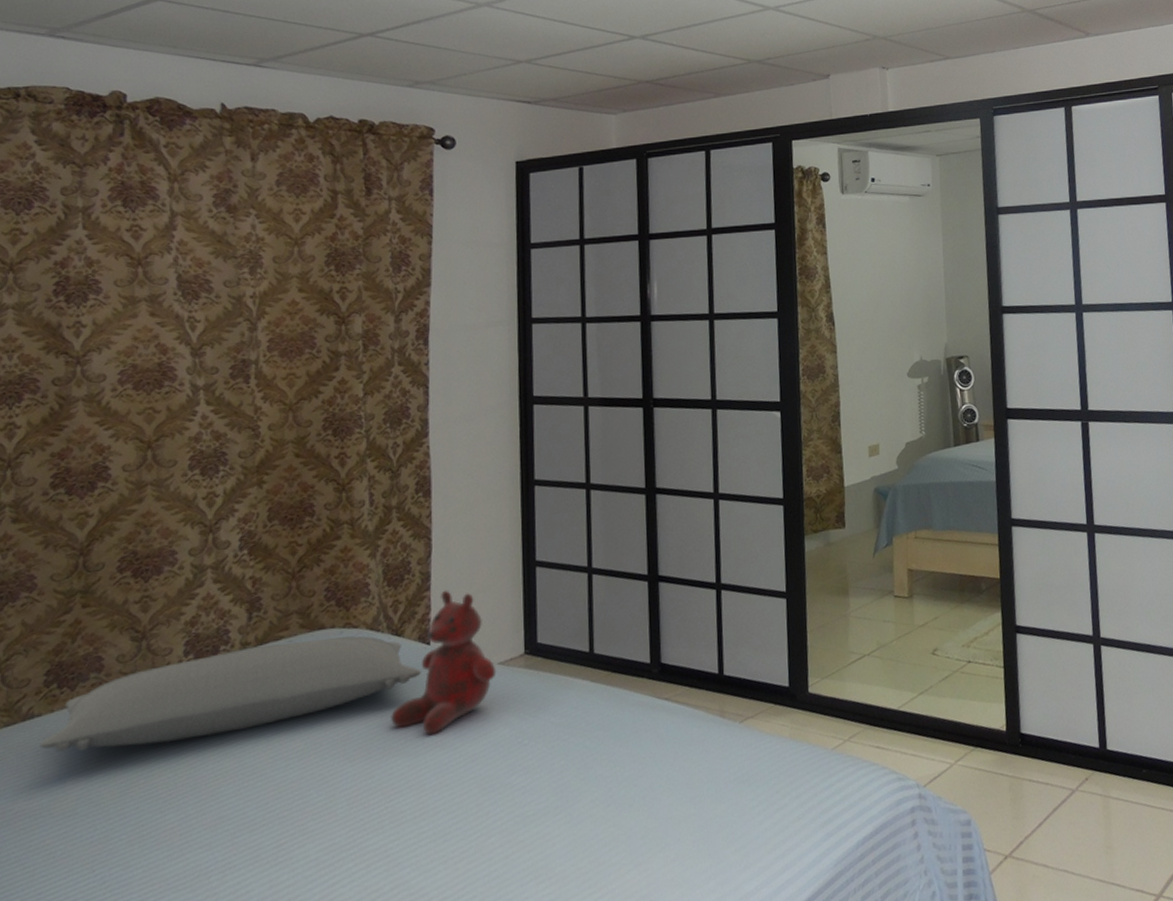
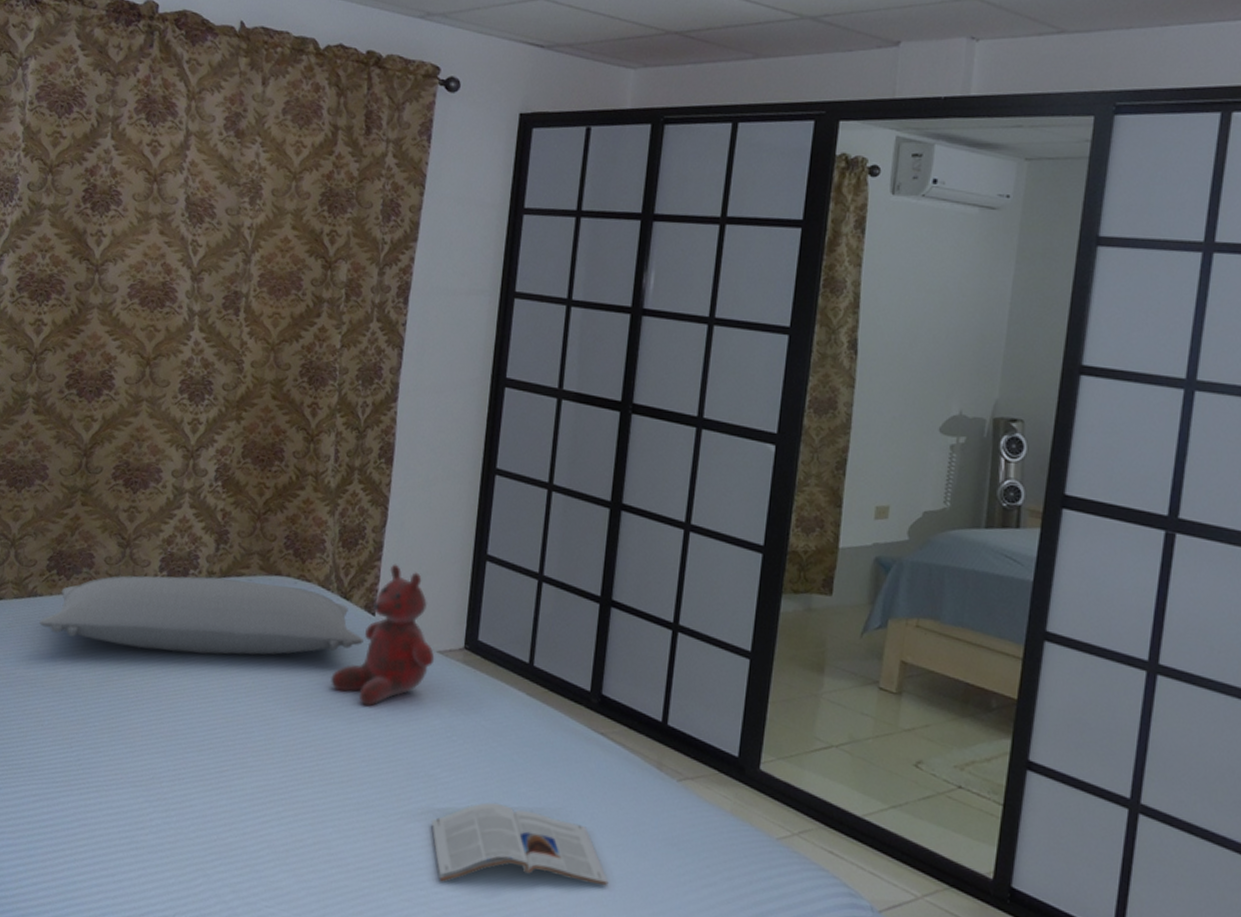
magazine: none [513,788,691,886] -> present [432,802,609,887]

